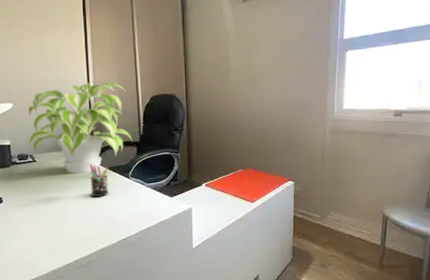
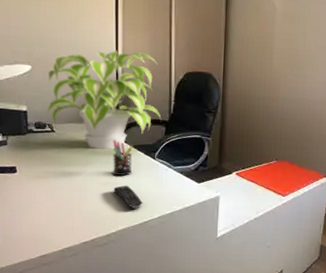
remote control: none [92,205,121,228] -> present [113,185,143,210]

